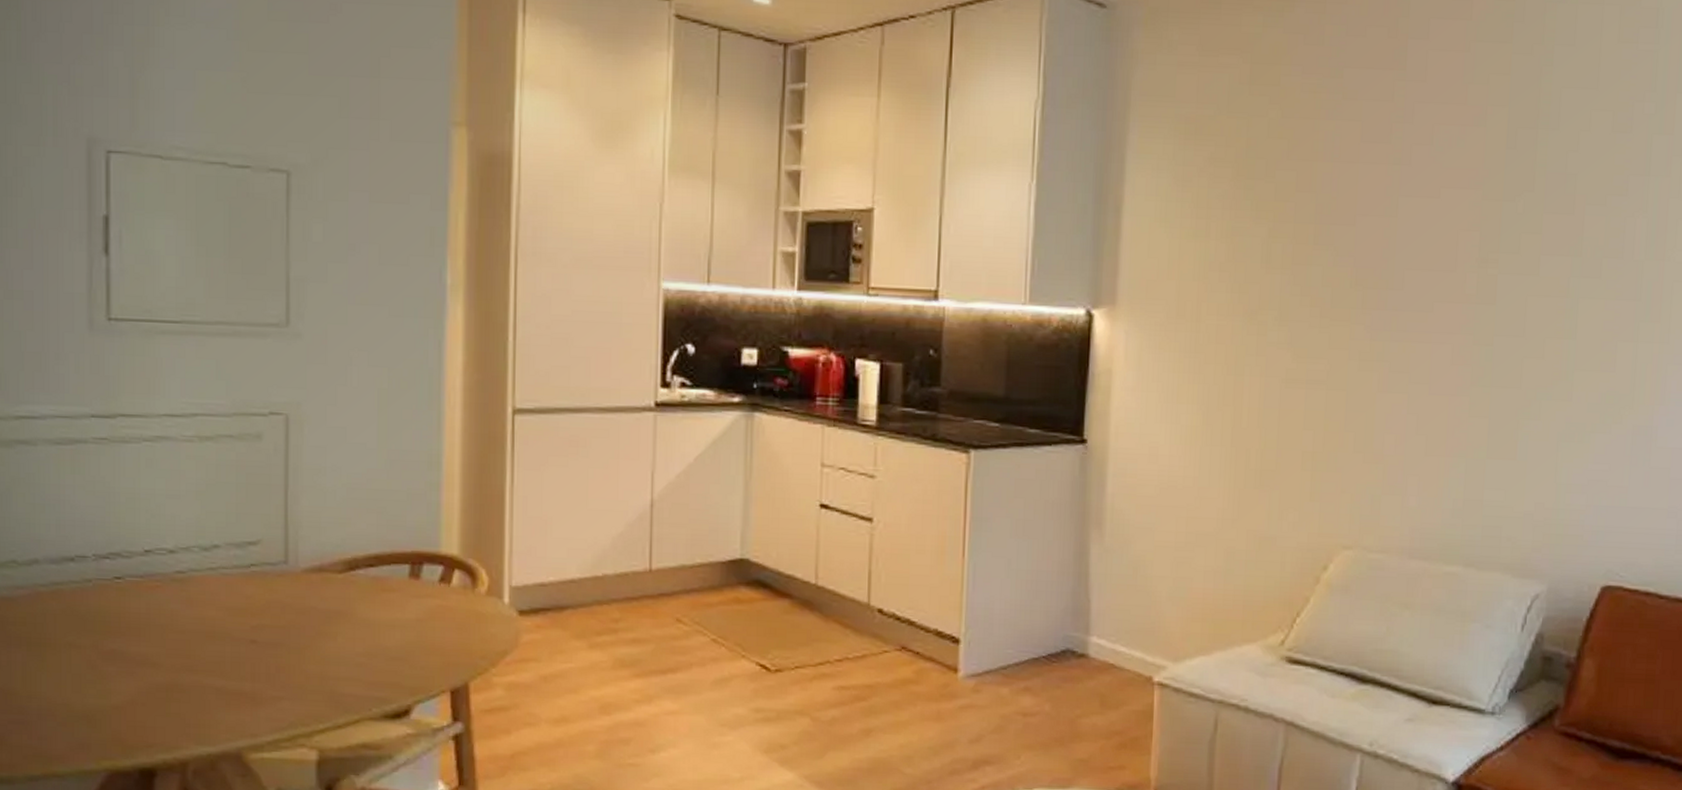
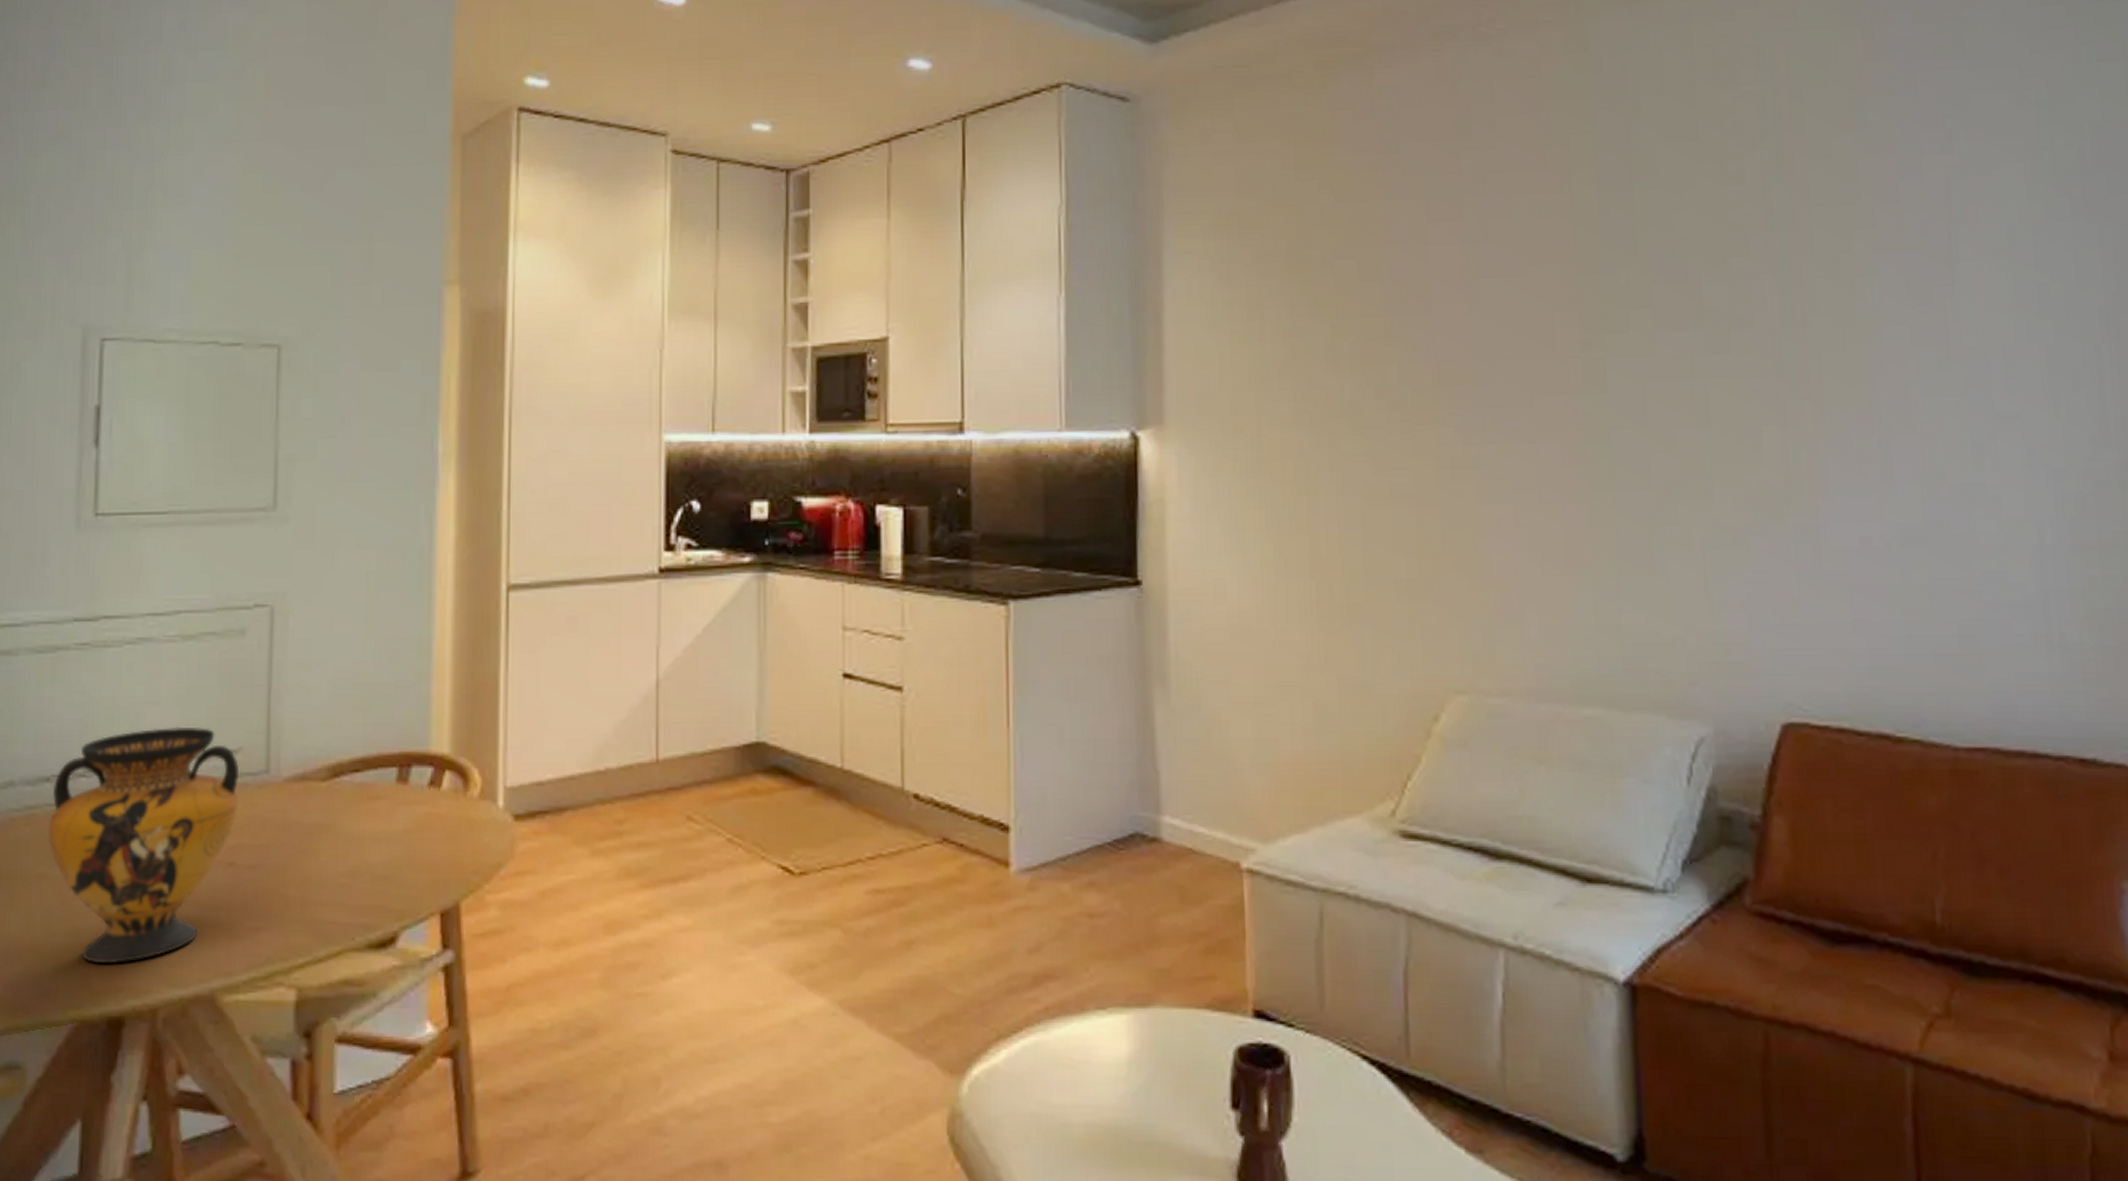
vase: none [75,518,259,723] -> present [48,726,239,964]

